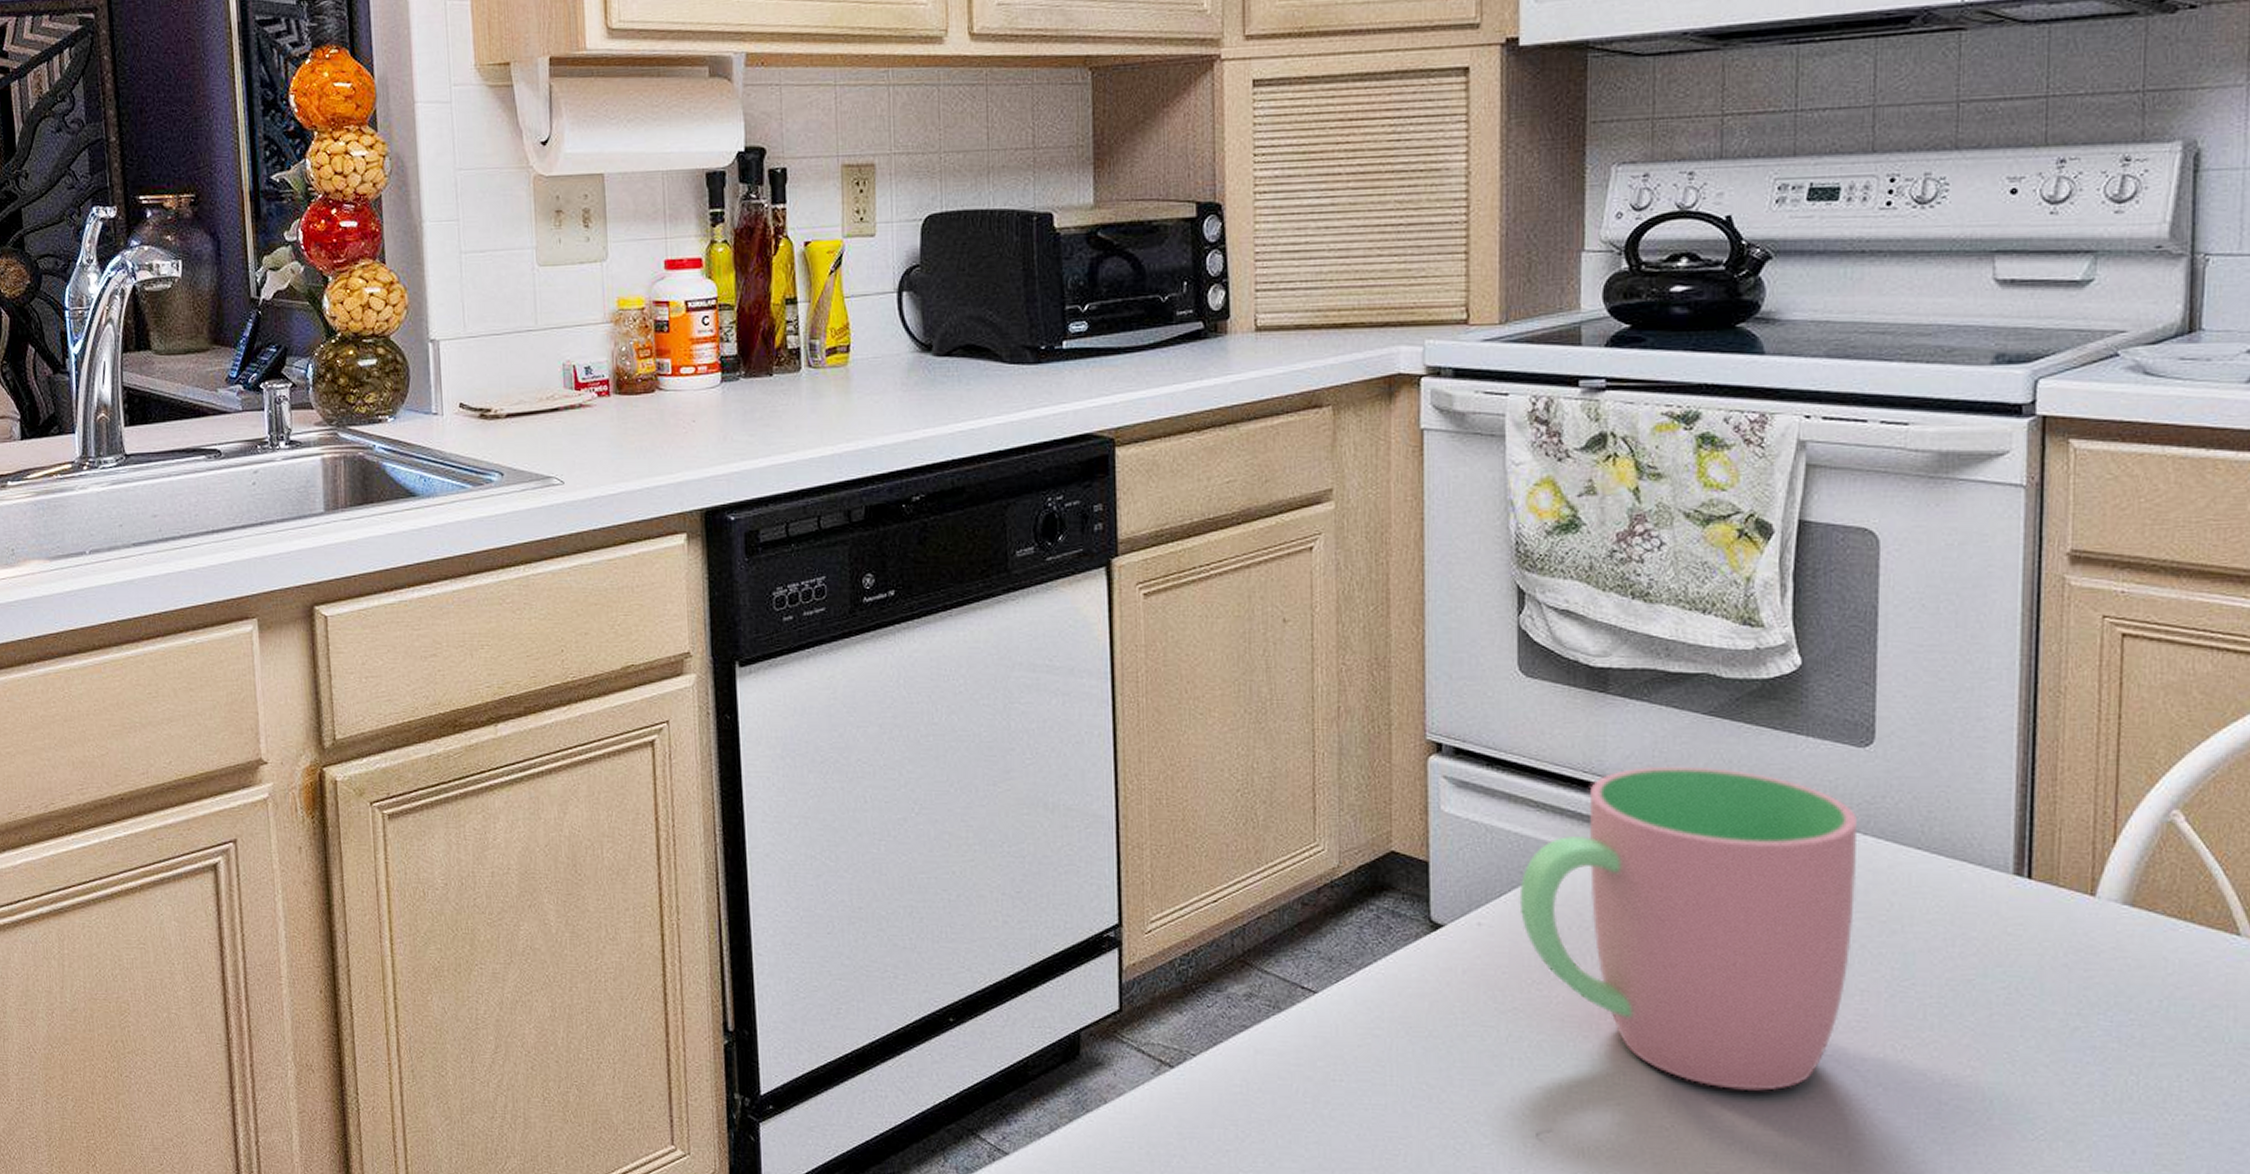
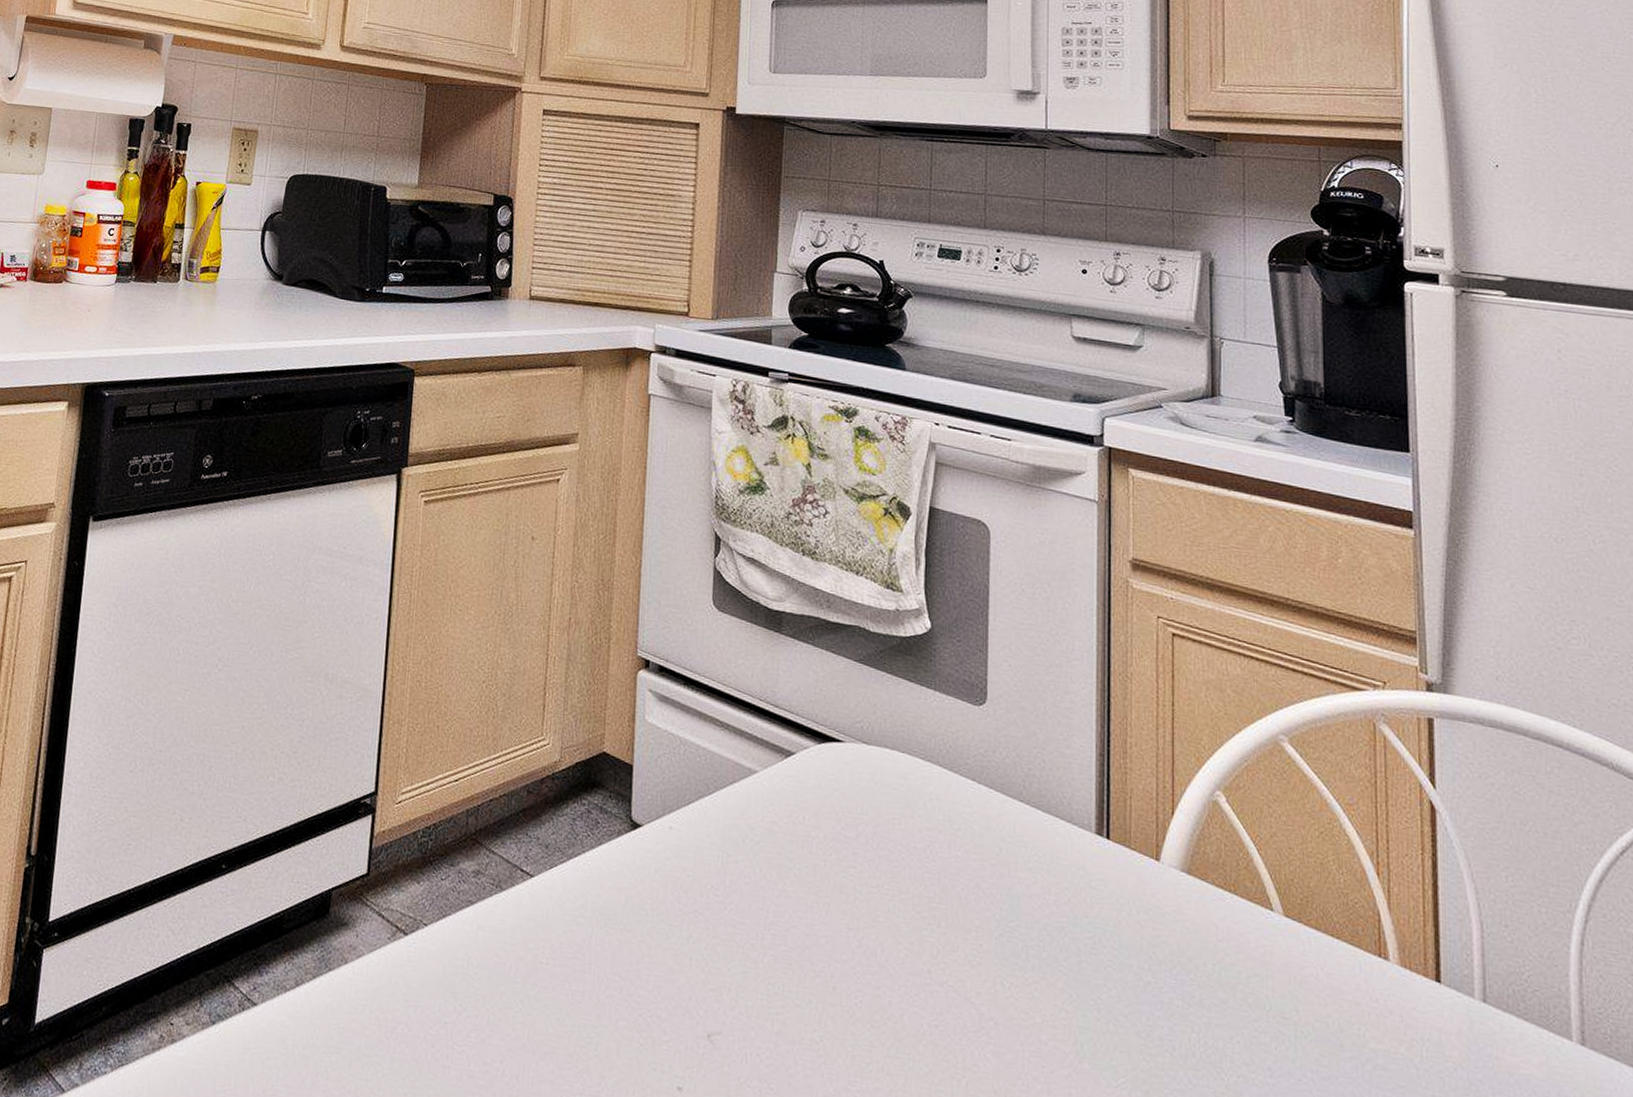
cup: present [1519,766,1857,1091] -> none [704,701,973,1014]

